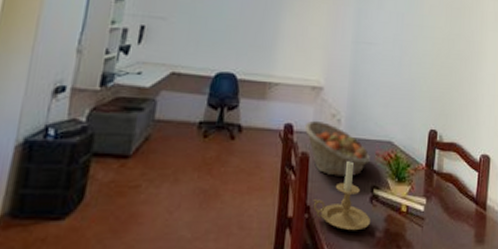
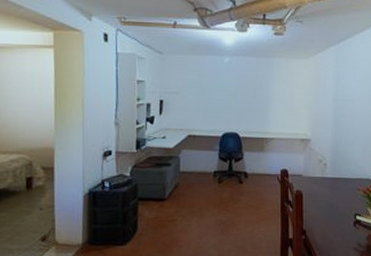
fruit basket: present [304,120,370,178] -> none [297,165,352,208]
candle holder: present [313,160,370,231] -> none [308,195,355,247]

